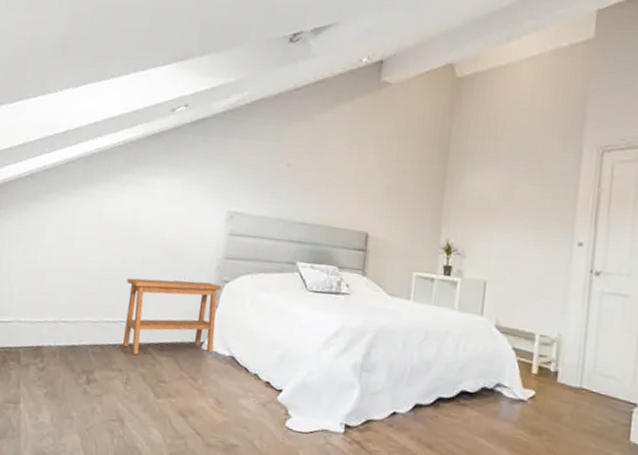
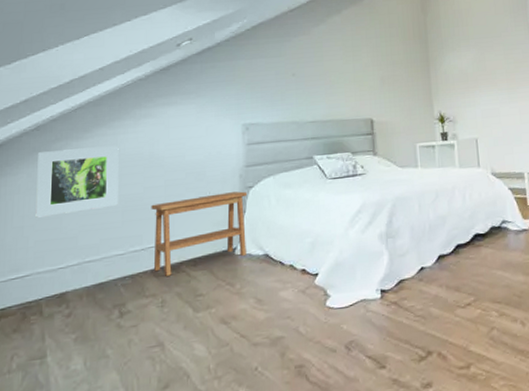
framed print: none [22,201,104,271] -> present [35,146,119,218]

